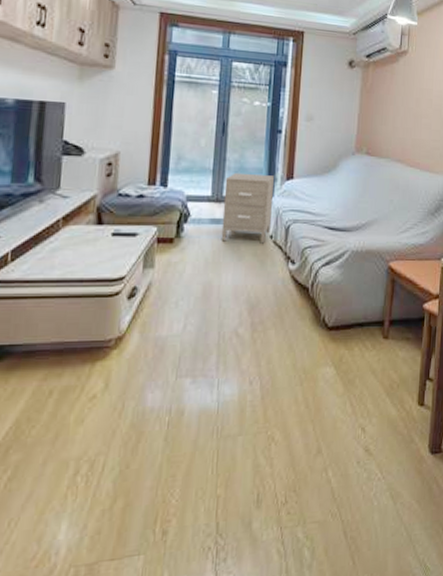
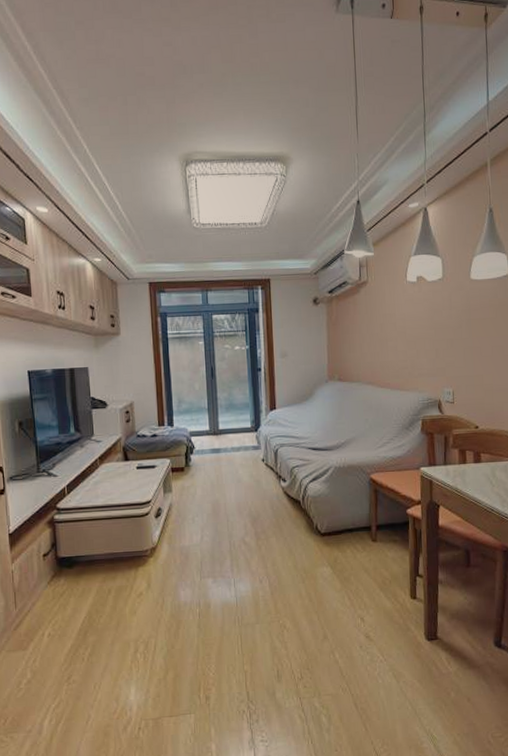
nightstand: present [221,172,274,244] -> none [219,408,262,467]

